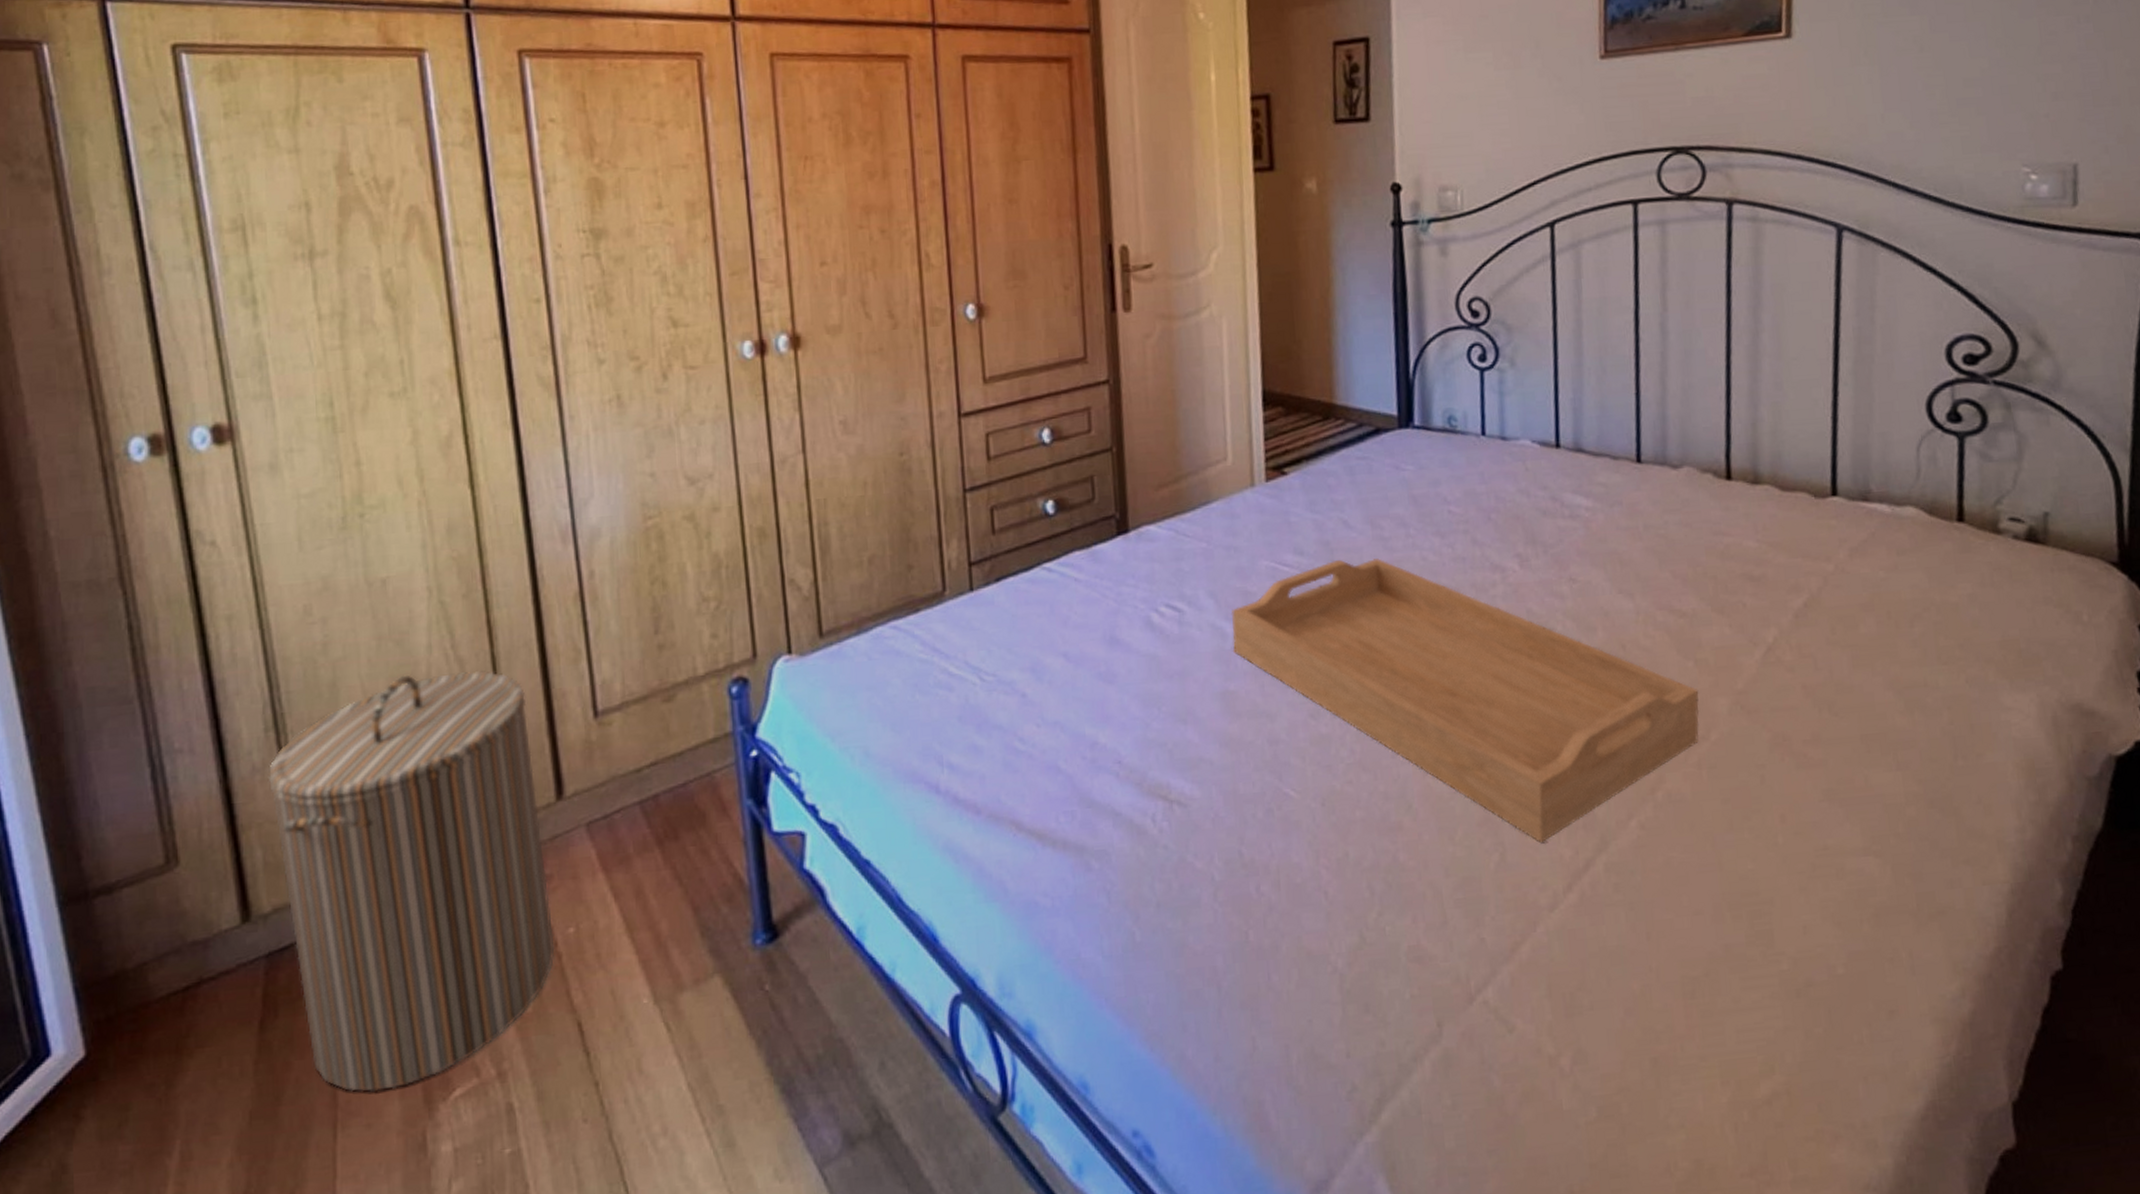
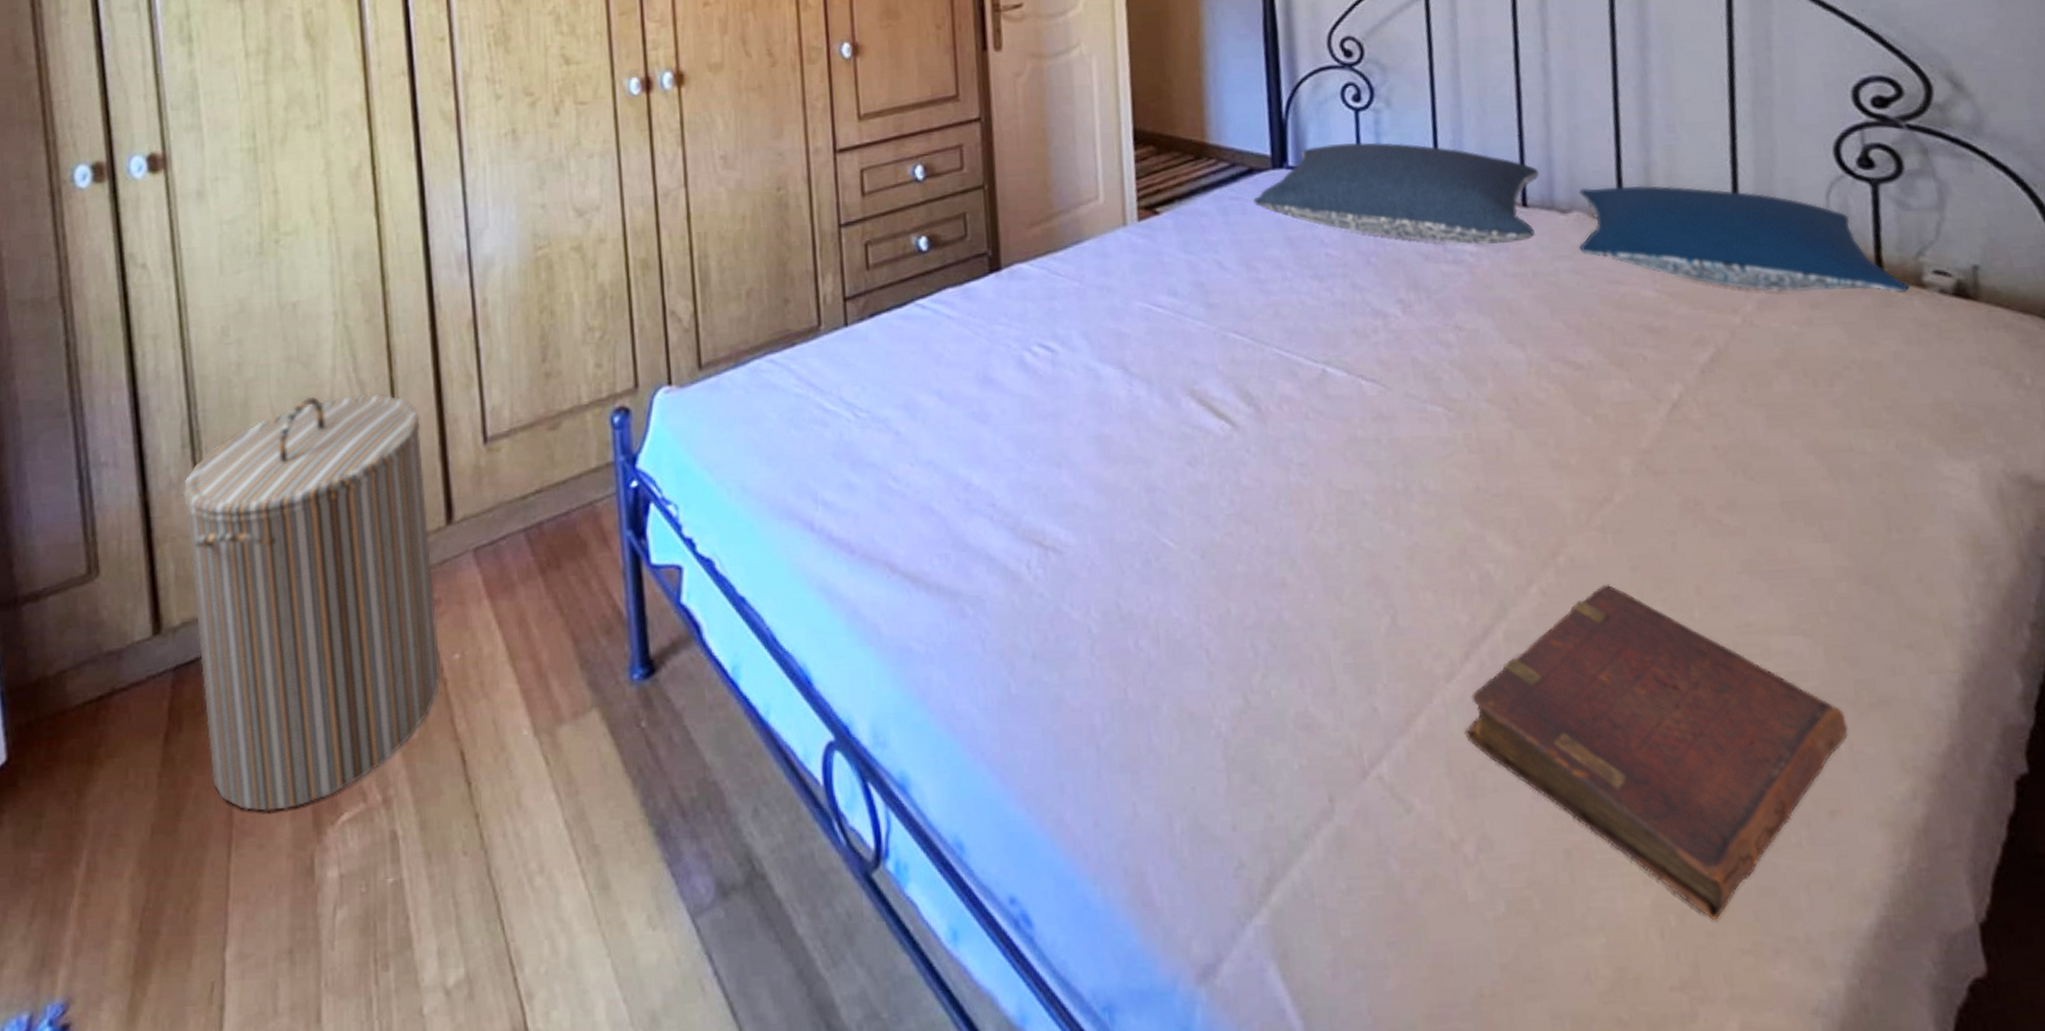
serving tray: present [1231,558,1700,844] -> none [1104,301,1602,608]
pillow: none [1379,401,1654,501] -> present [1253,142,1540,245]
diary: none [1565,815,1909,1113] -> present [1464,584,1849,920]
pillow: none [1688,440,1987,540] -> present [1578,185,1911,293]

